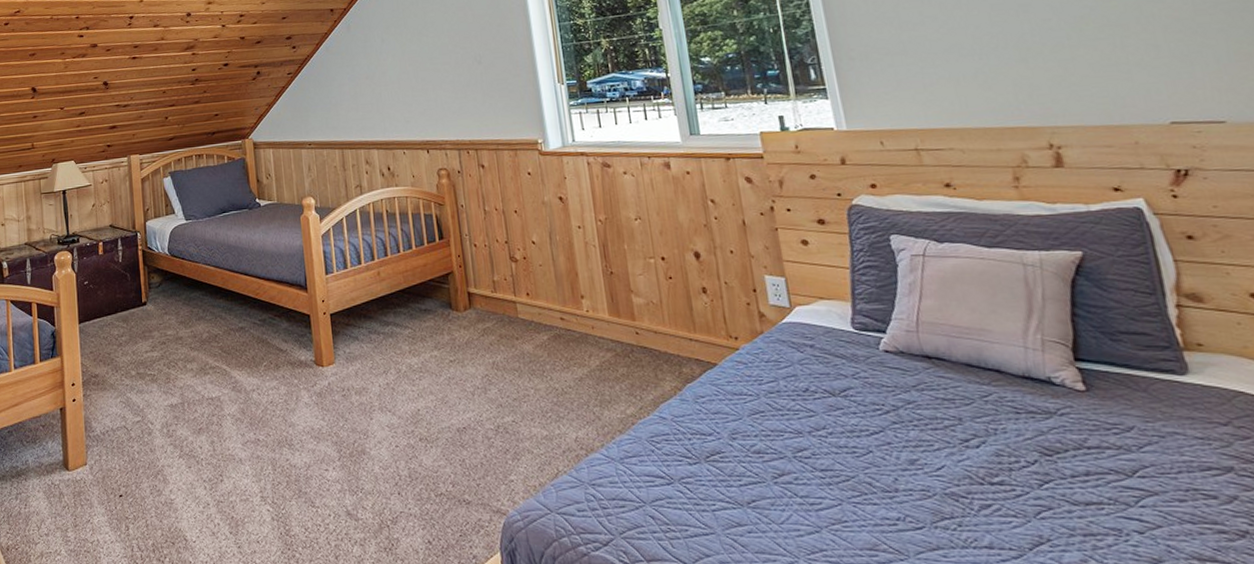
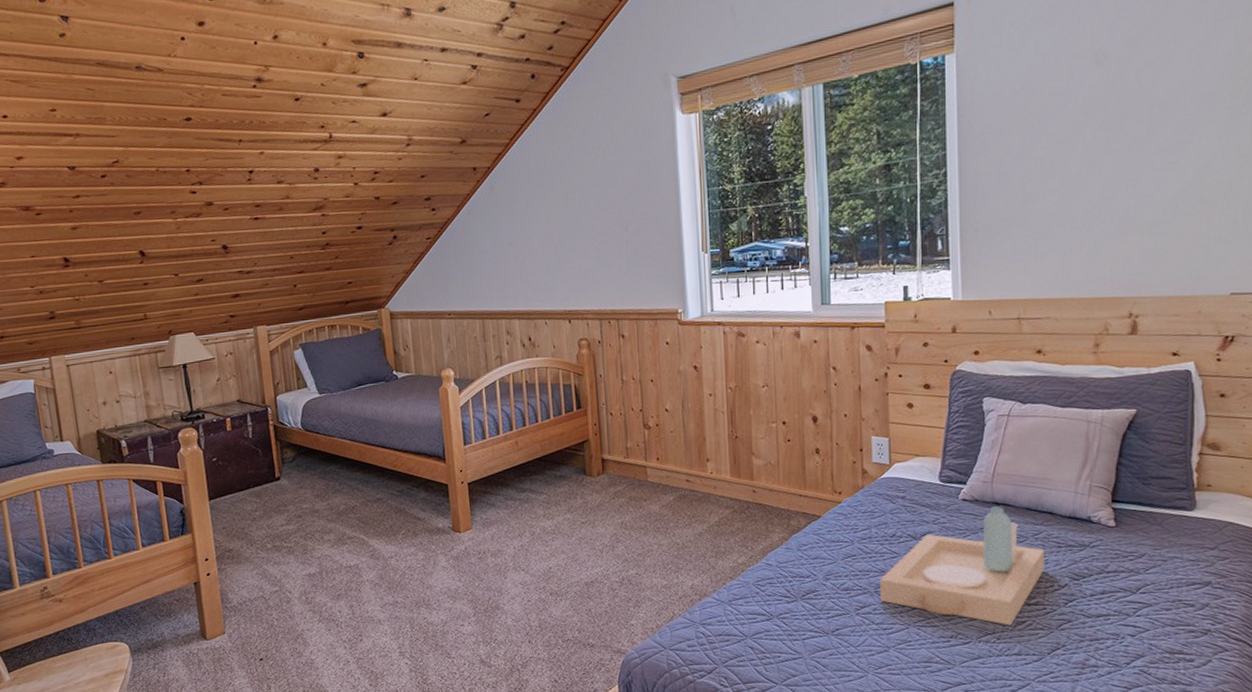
serving tray: none [797,360,1004,509] -> present [880,506,1044,626]

